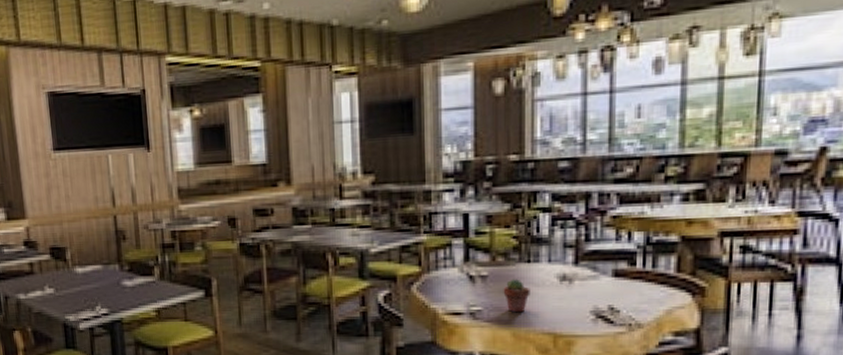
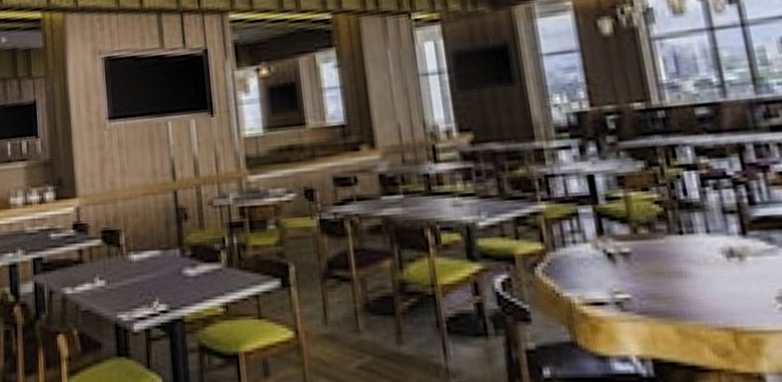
potted succulent: present [503,279,530,313] -> none [653,256,691,301]

